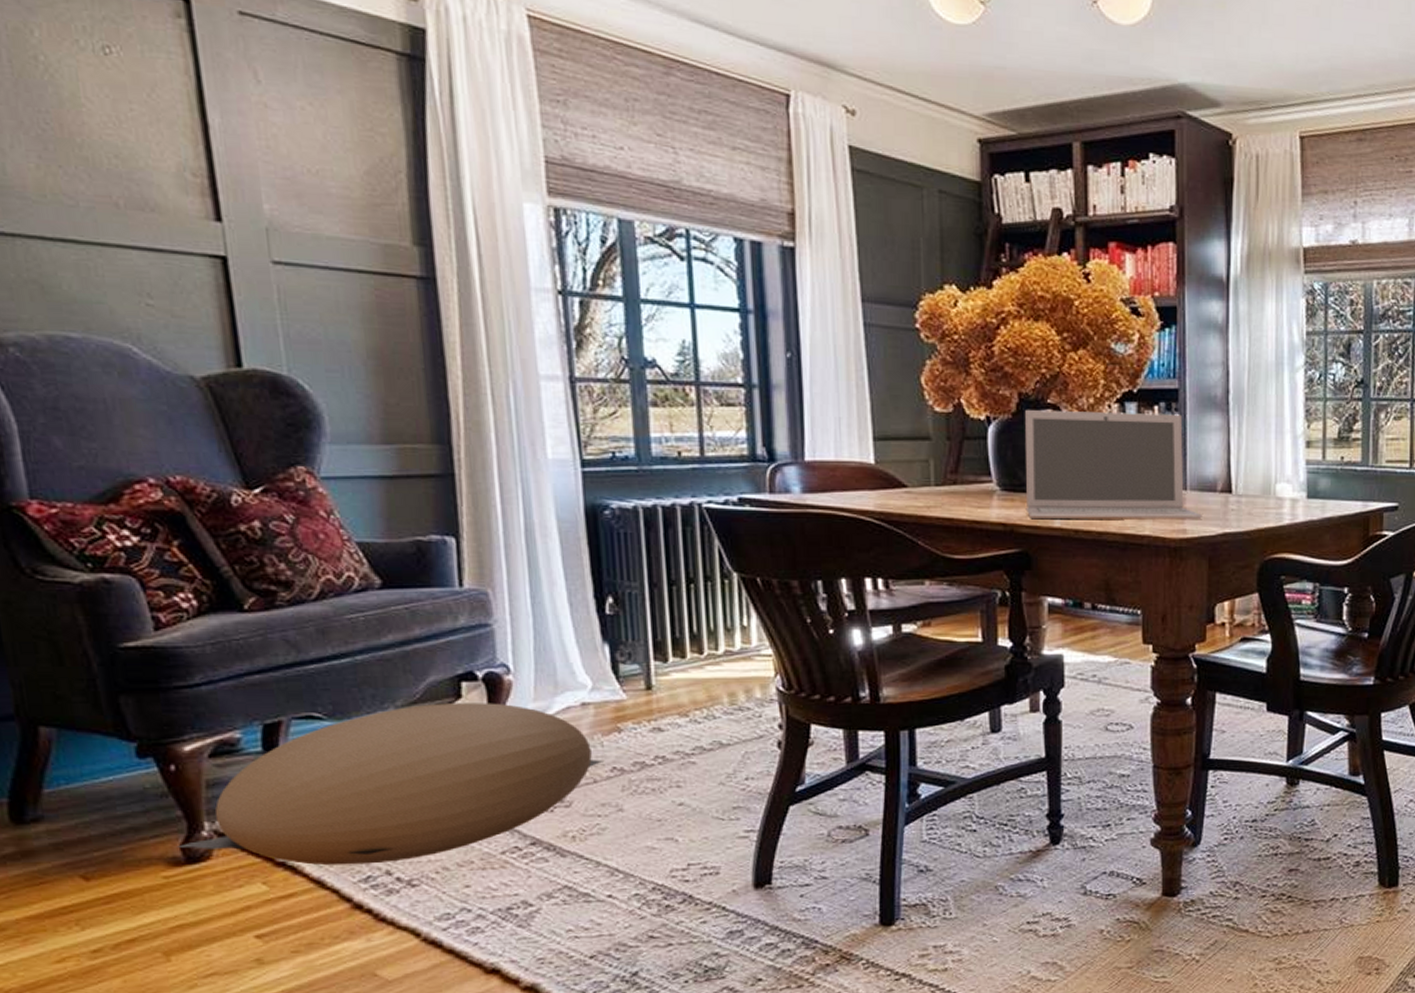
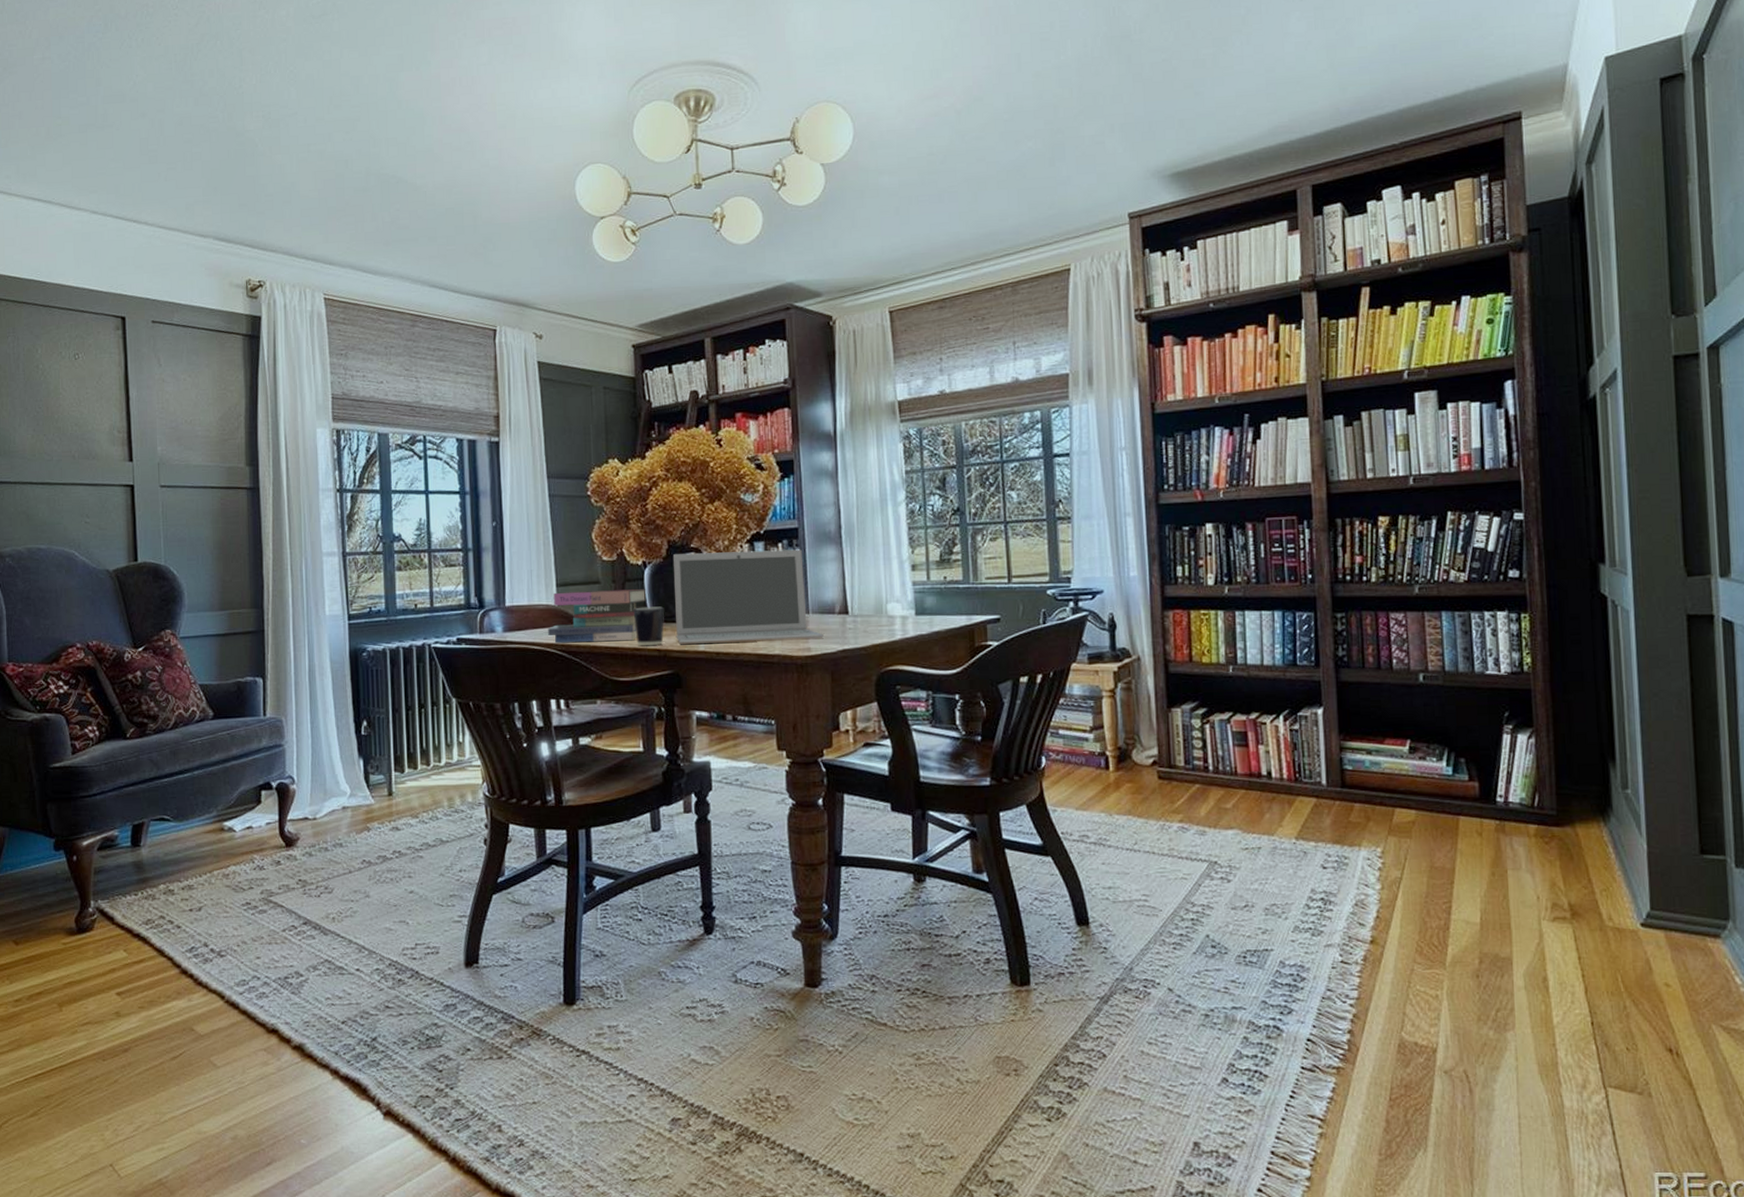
pouf: present [176,703,605,866] -> none [72,807,358,938]
books: none [862,447,990,512] -> present [548,589,647,643]
mug: none [973,471,1013,518] -> present [633,606,665,645]

